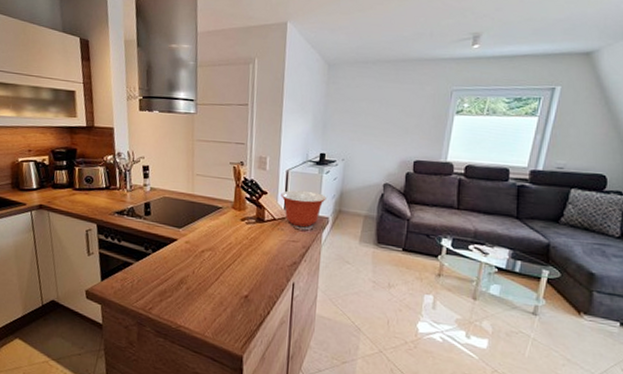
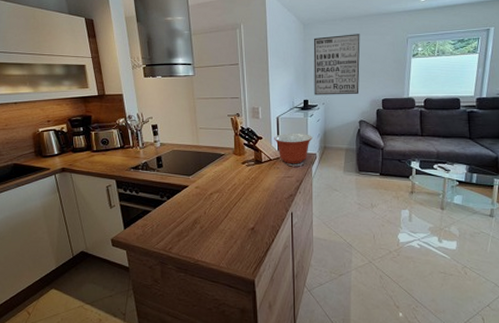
wall art: none [333,80,395,152] -> present [313,34,360,95]

